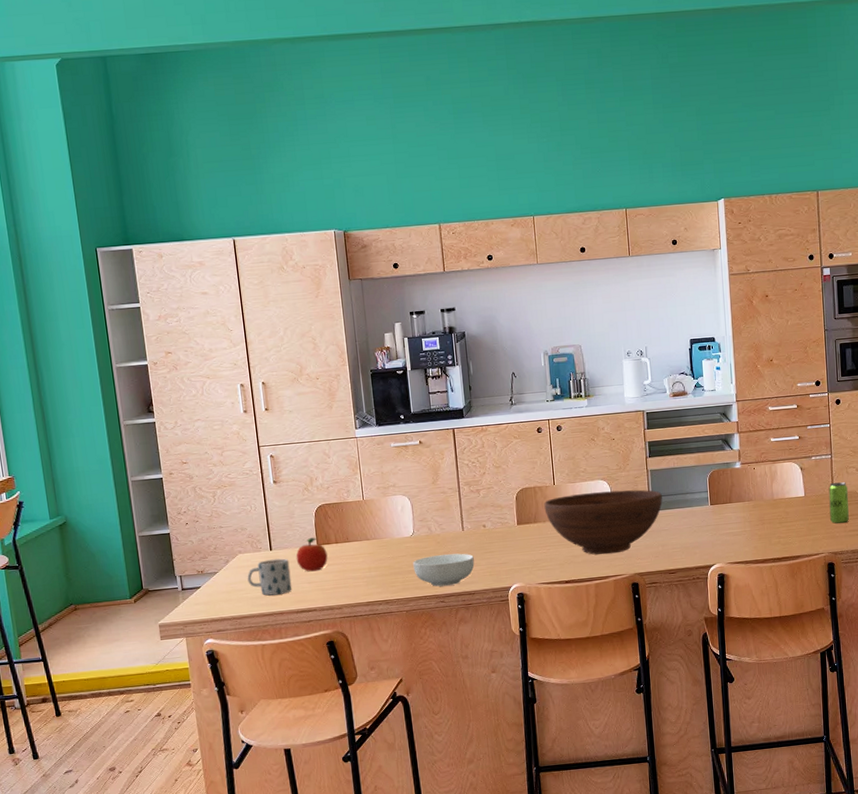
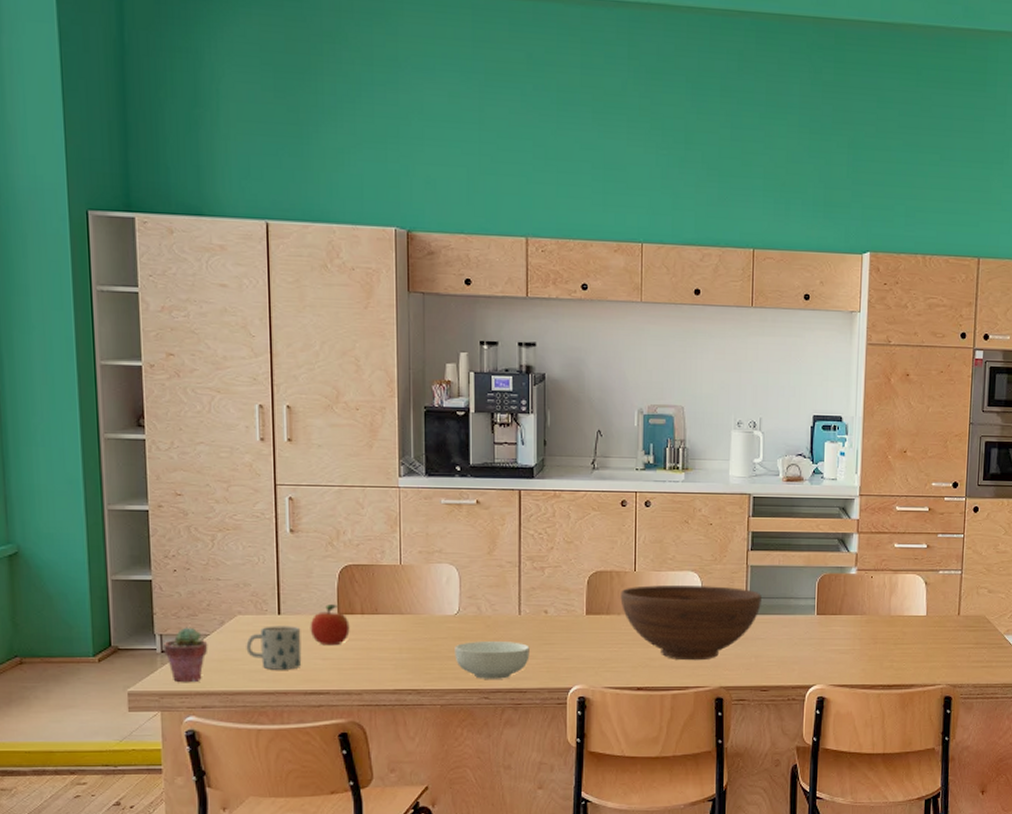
potted succulent: none [183,568,218,613] -> present [164,627,208,683]
beverage can: present [828,482,849,524] -> none [952,604,977,651]

